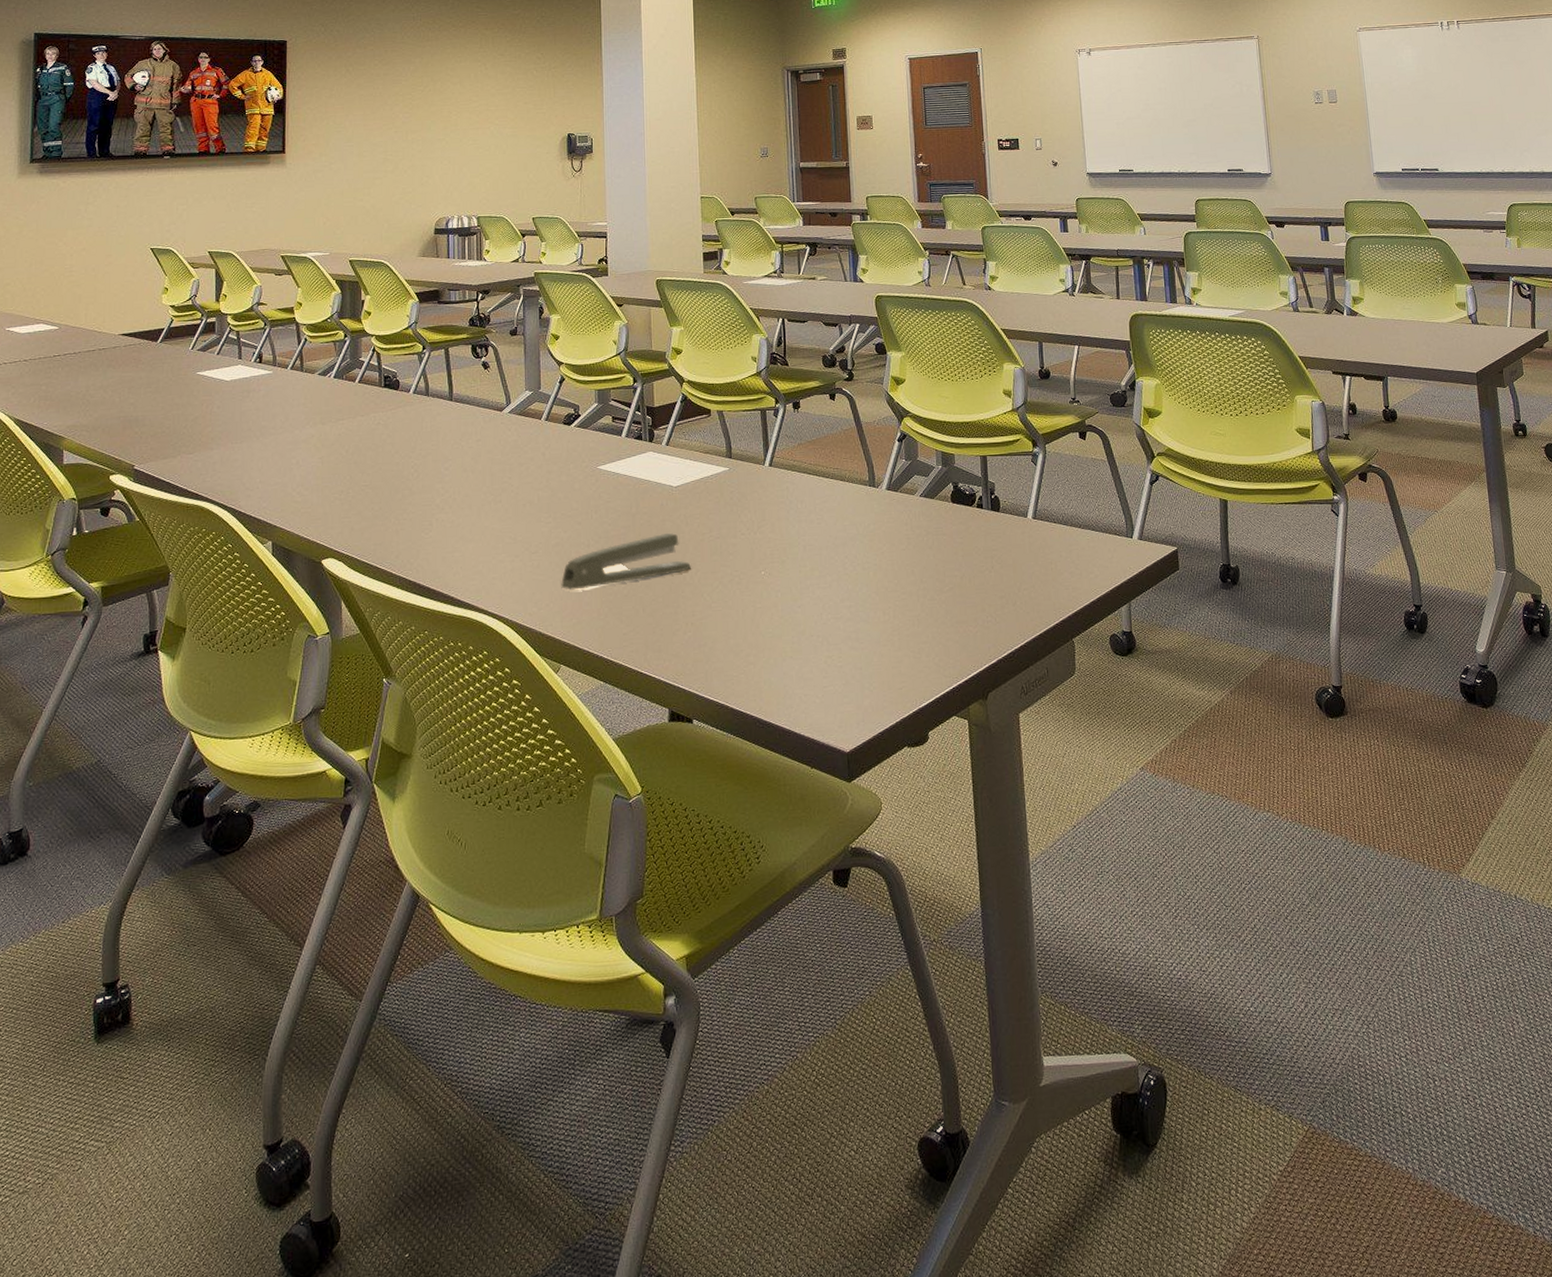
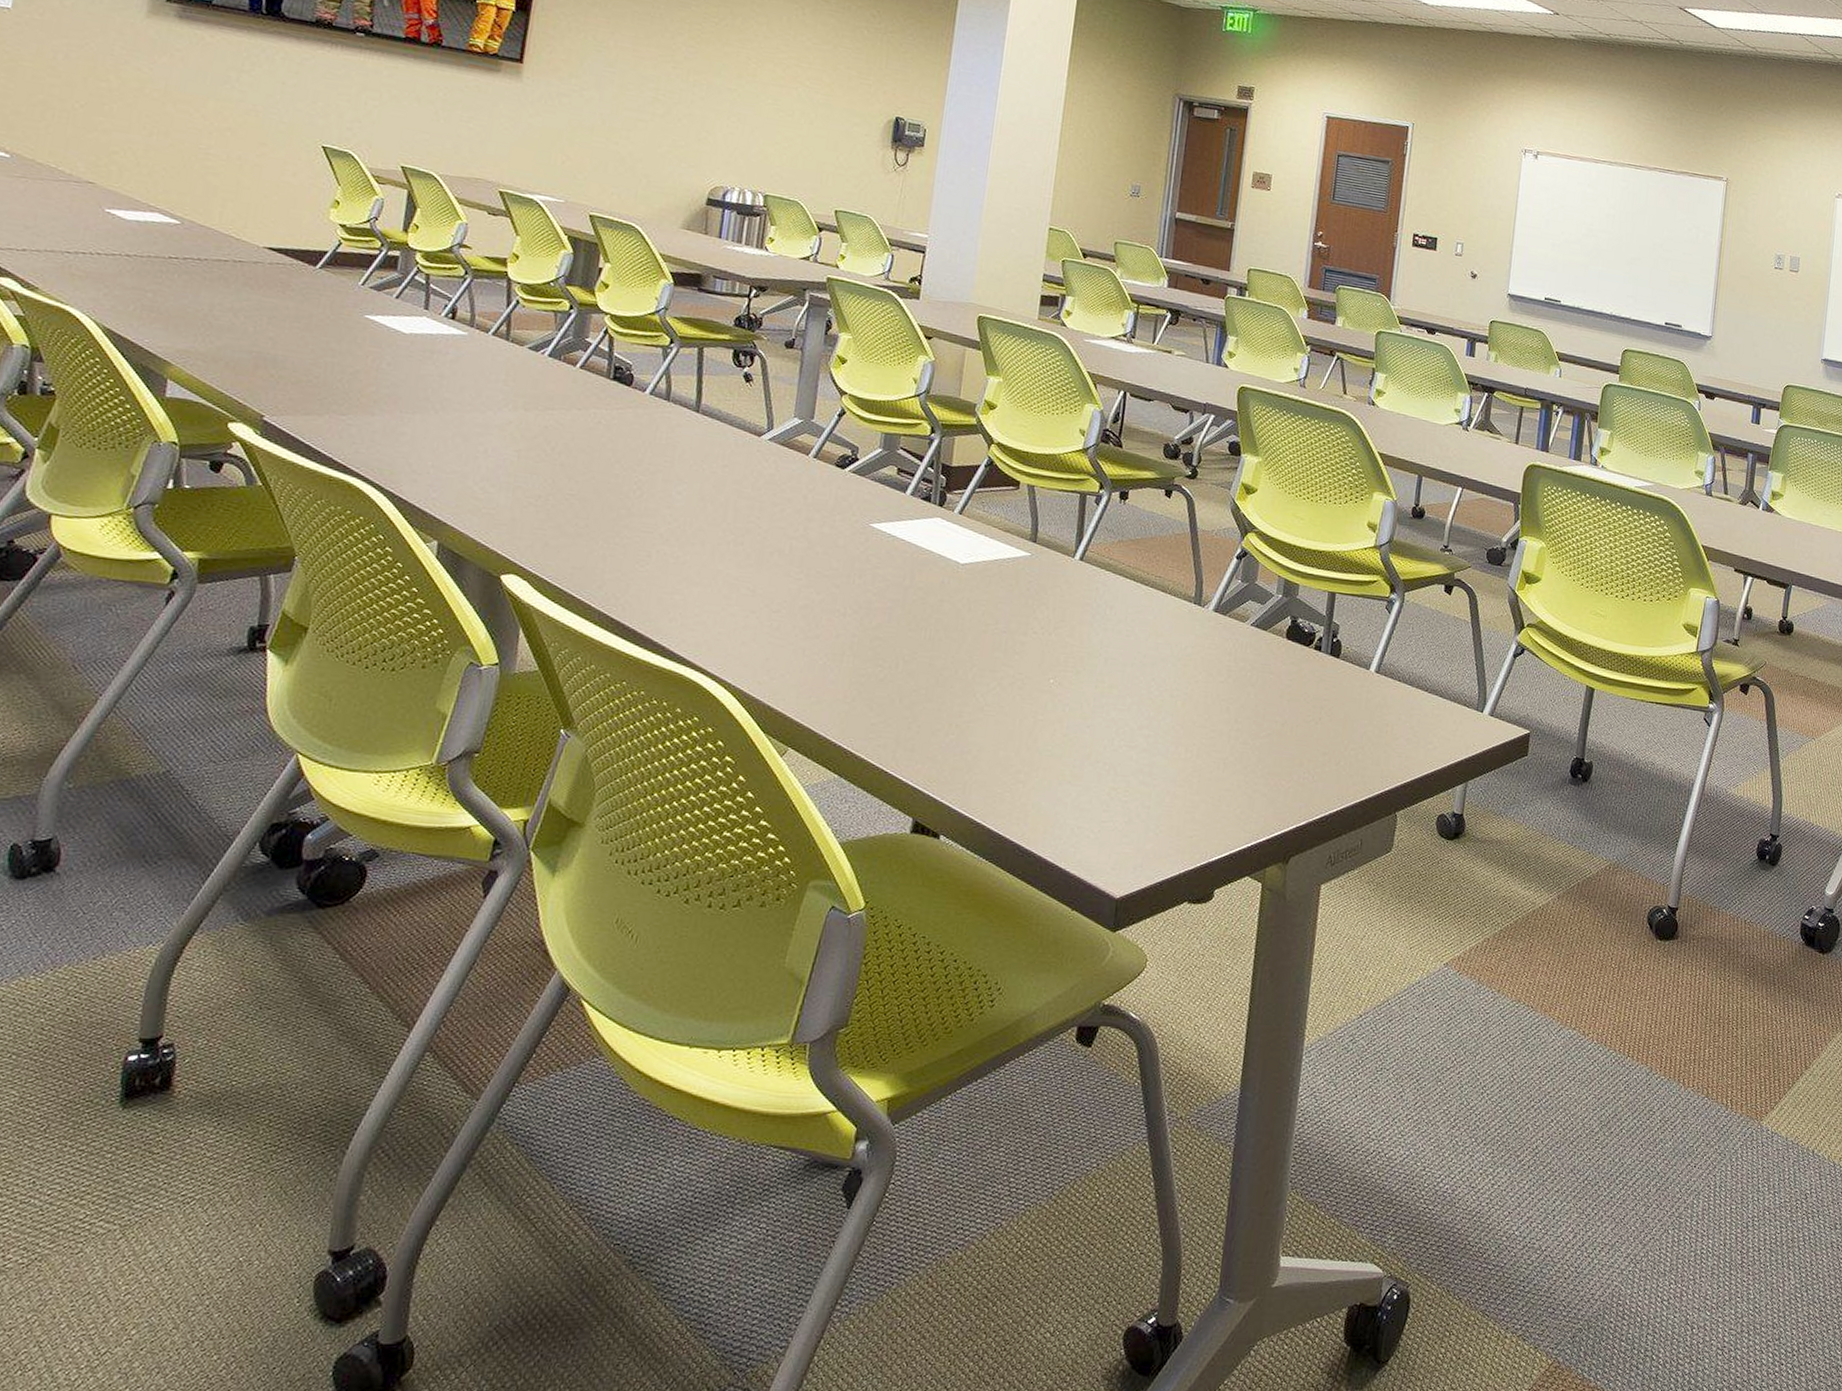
stapler: present [561,532,692,590] -> none [803,615,968,665]

